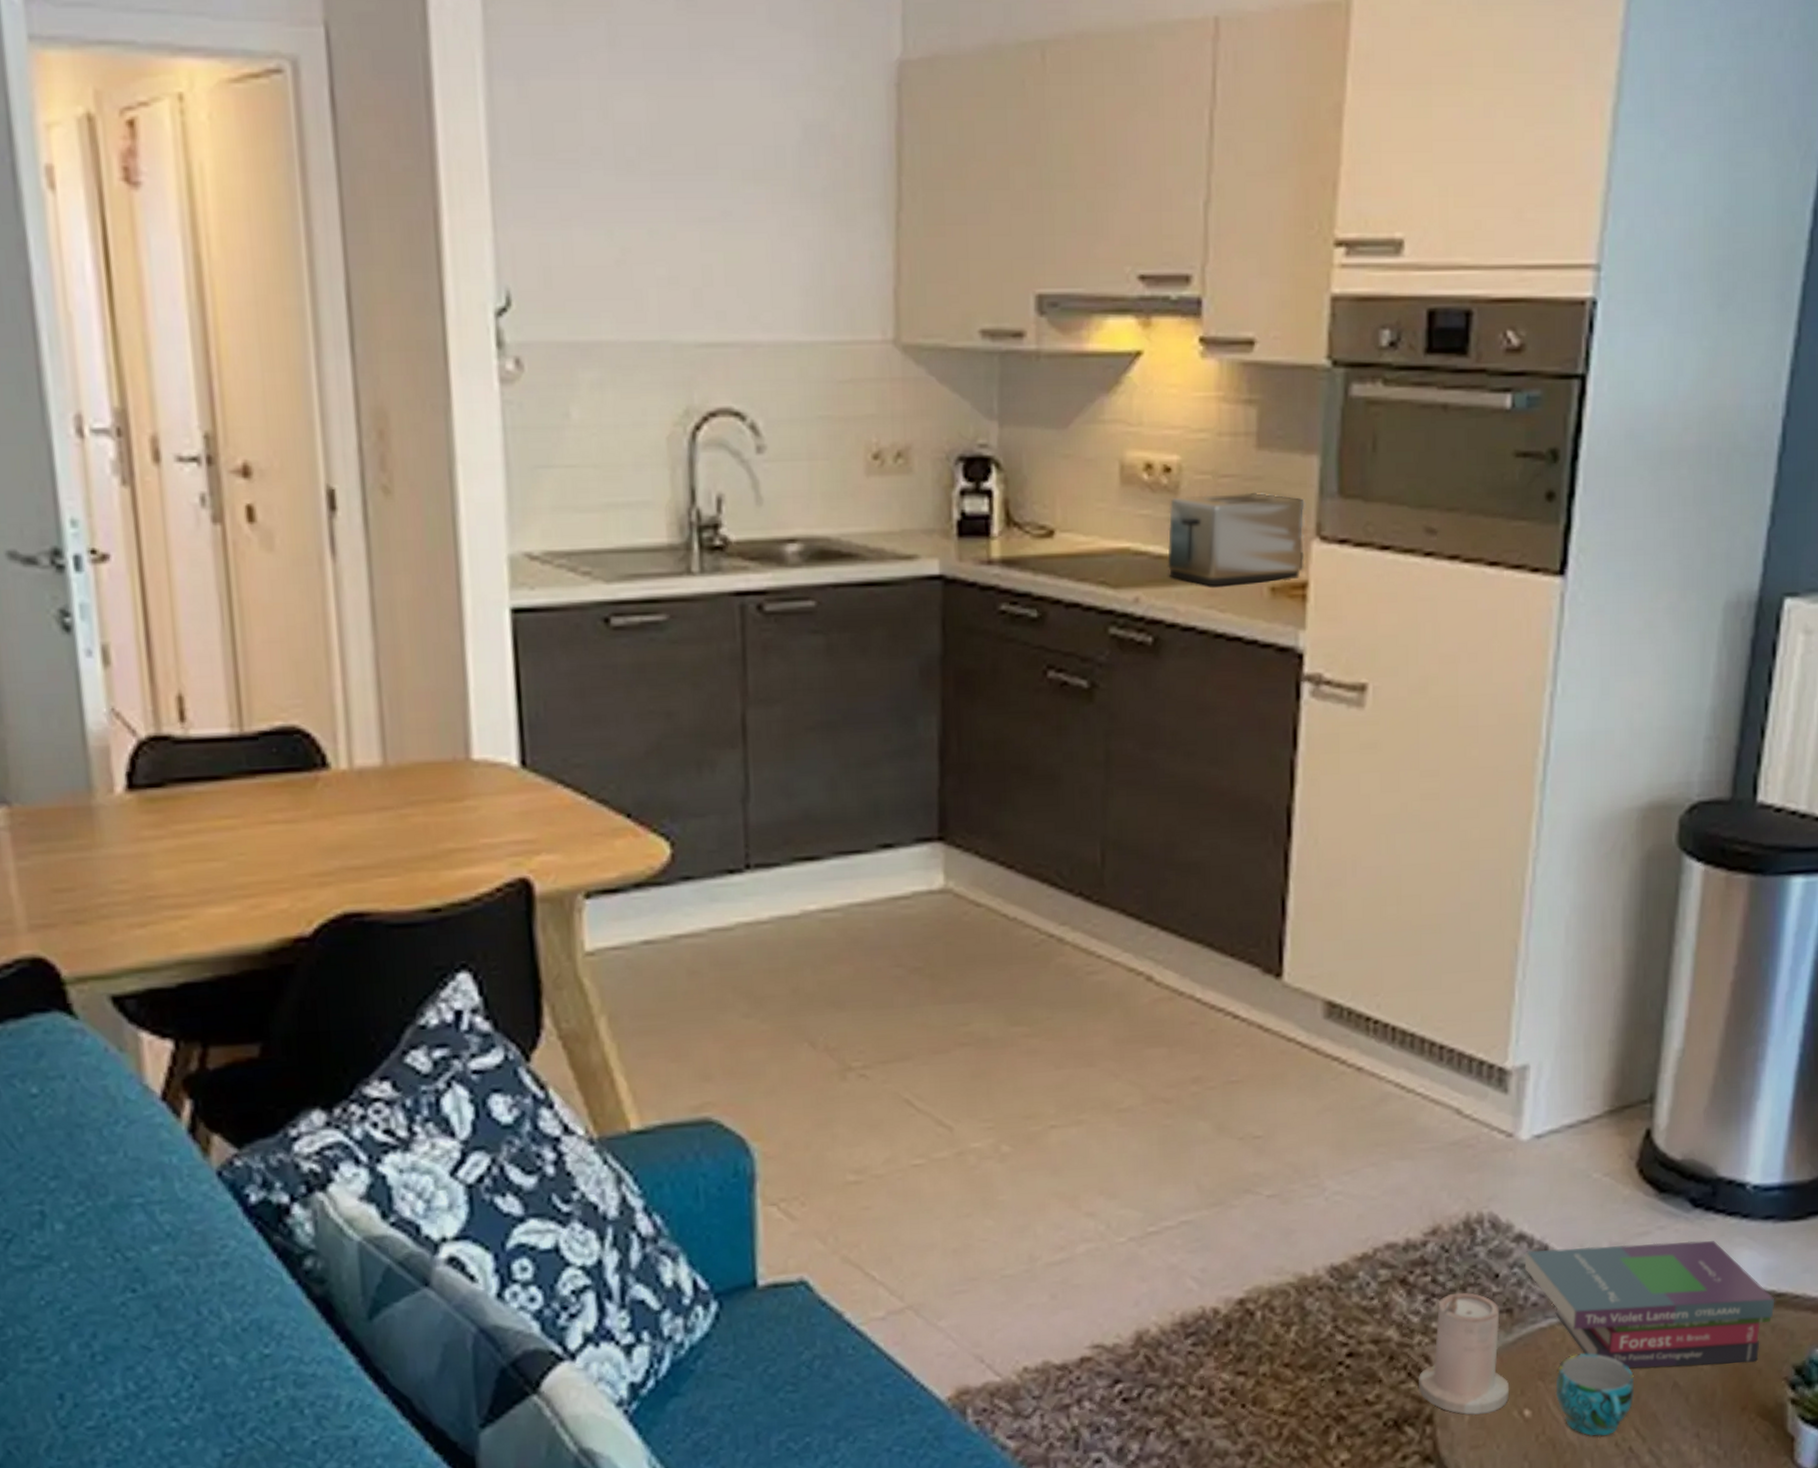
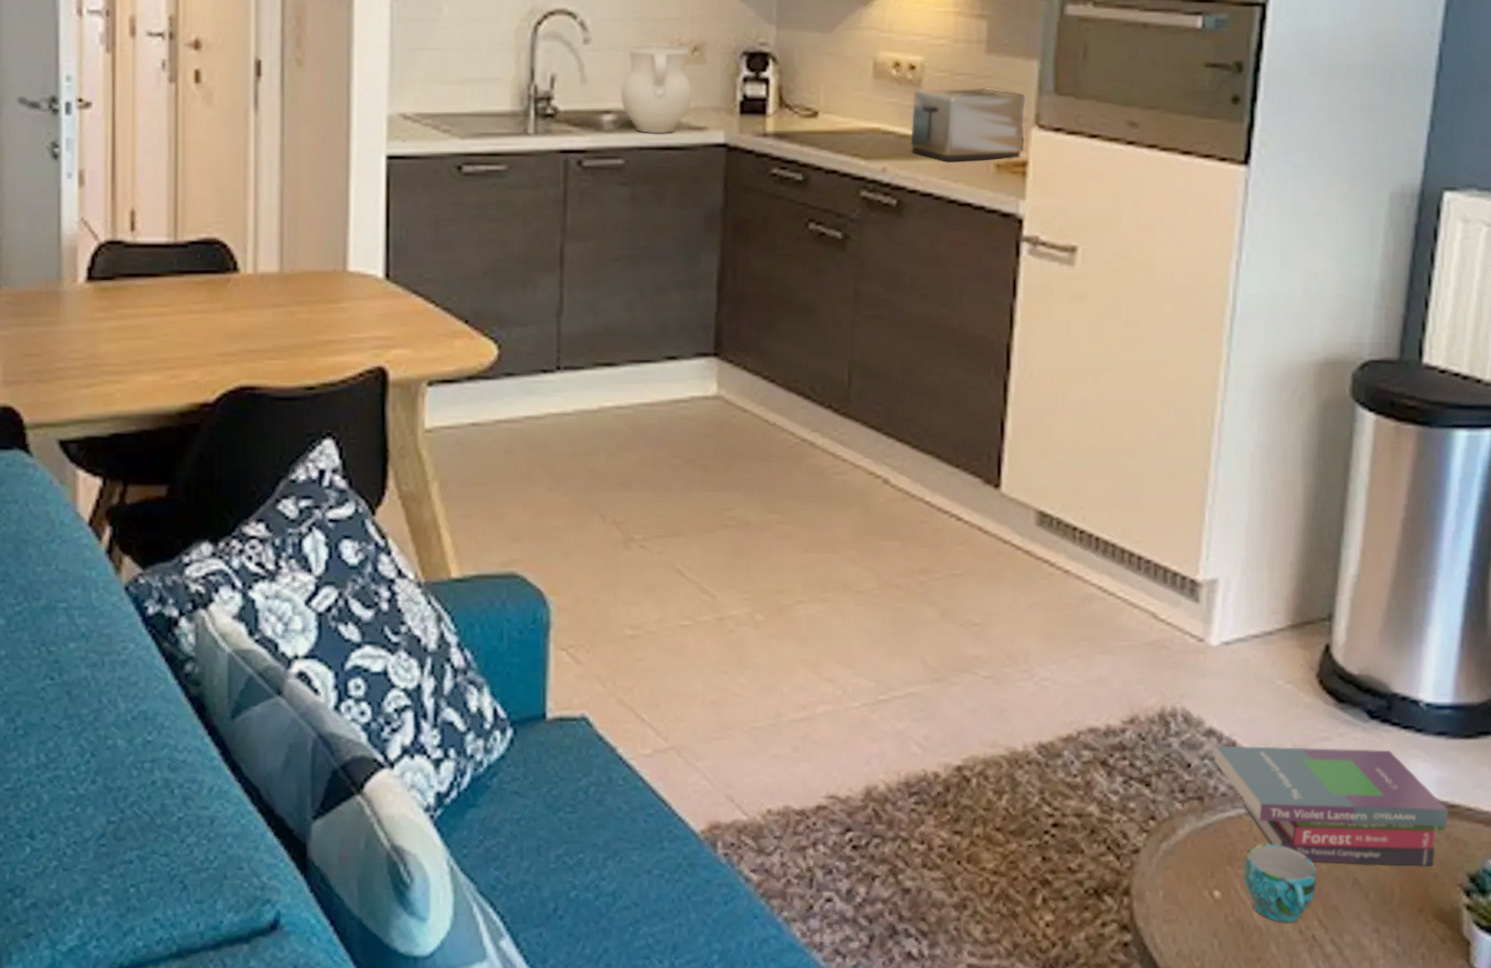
ceramic jug: none [806,449,898,566] -> present [620,44,693,133]
candle: present [1418,1292,1510,1416] -> none [1116,777,1201,892]

